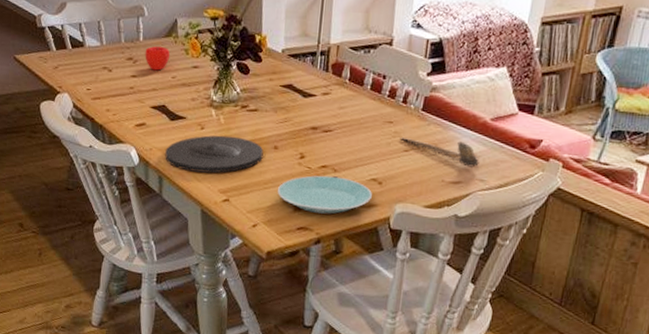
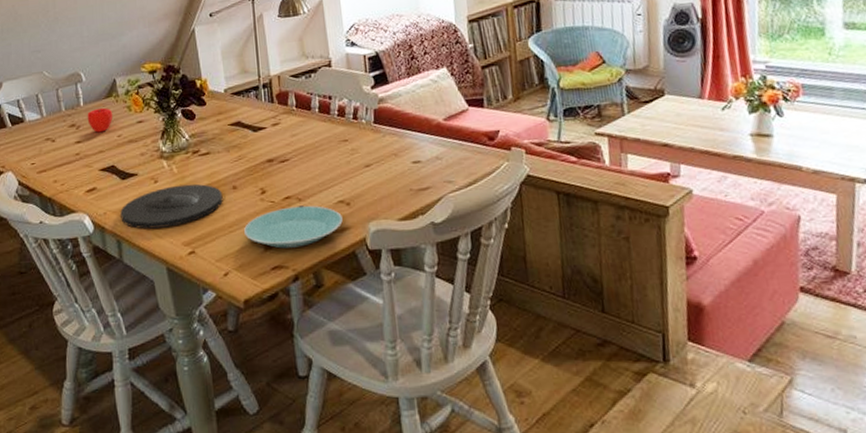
spoon: present [400,137,479,168] -> none [358,146,443,171]

